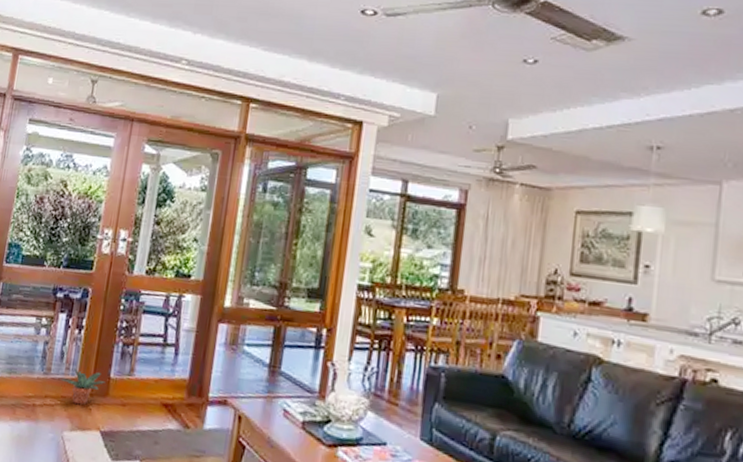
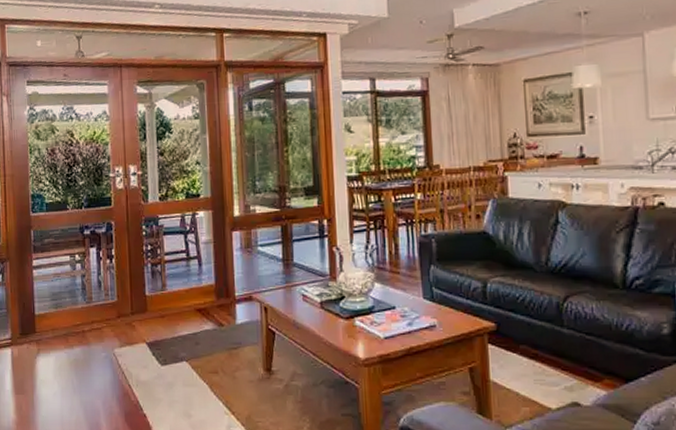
potted plant: present [61,367,105,405] -> none [103,293,142,324]

